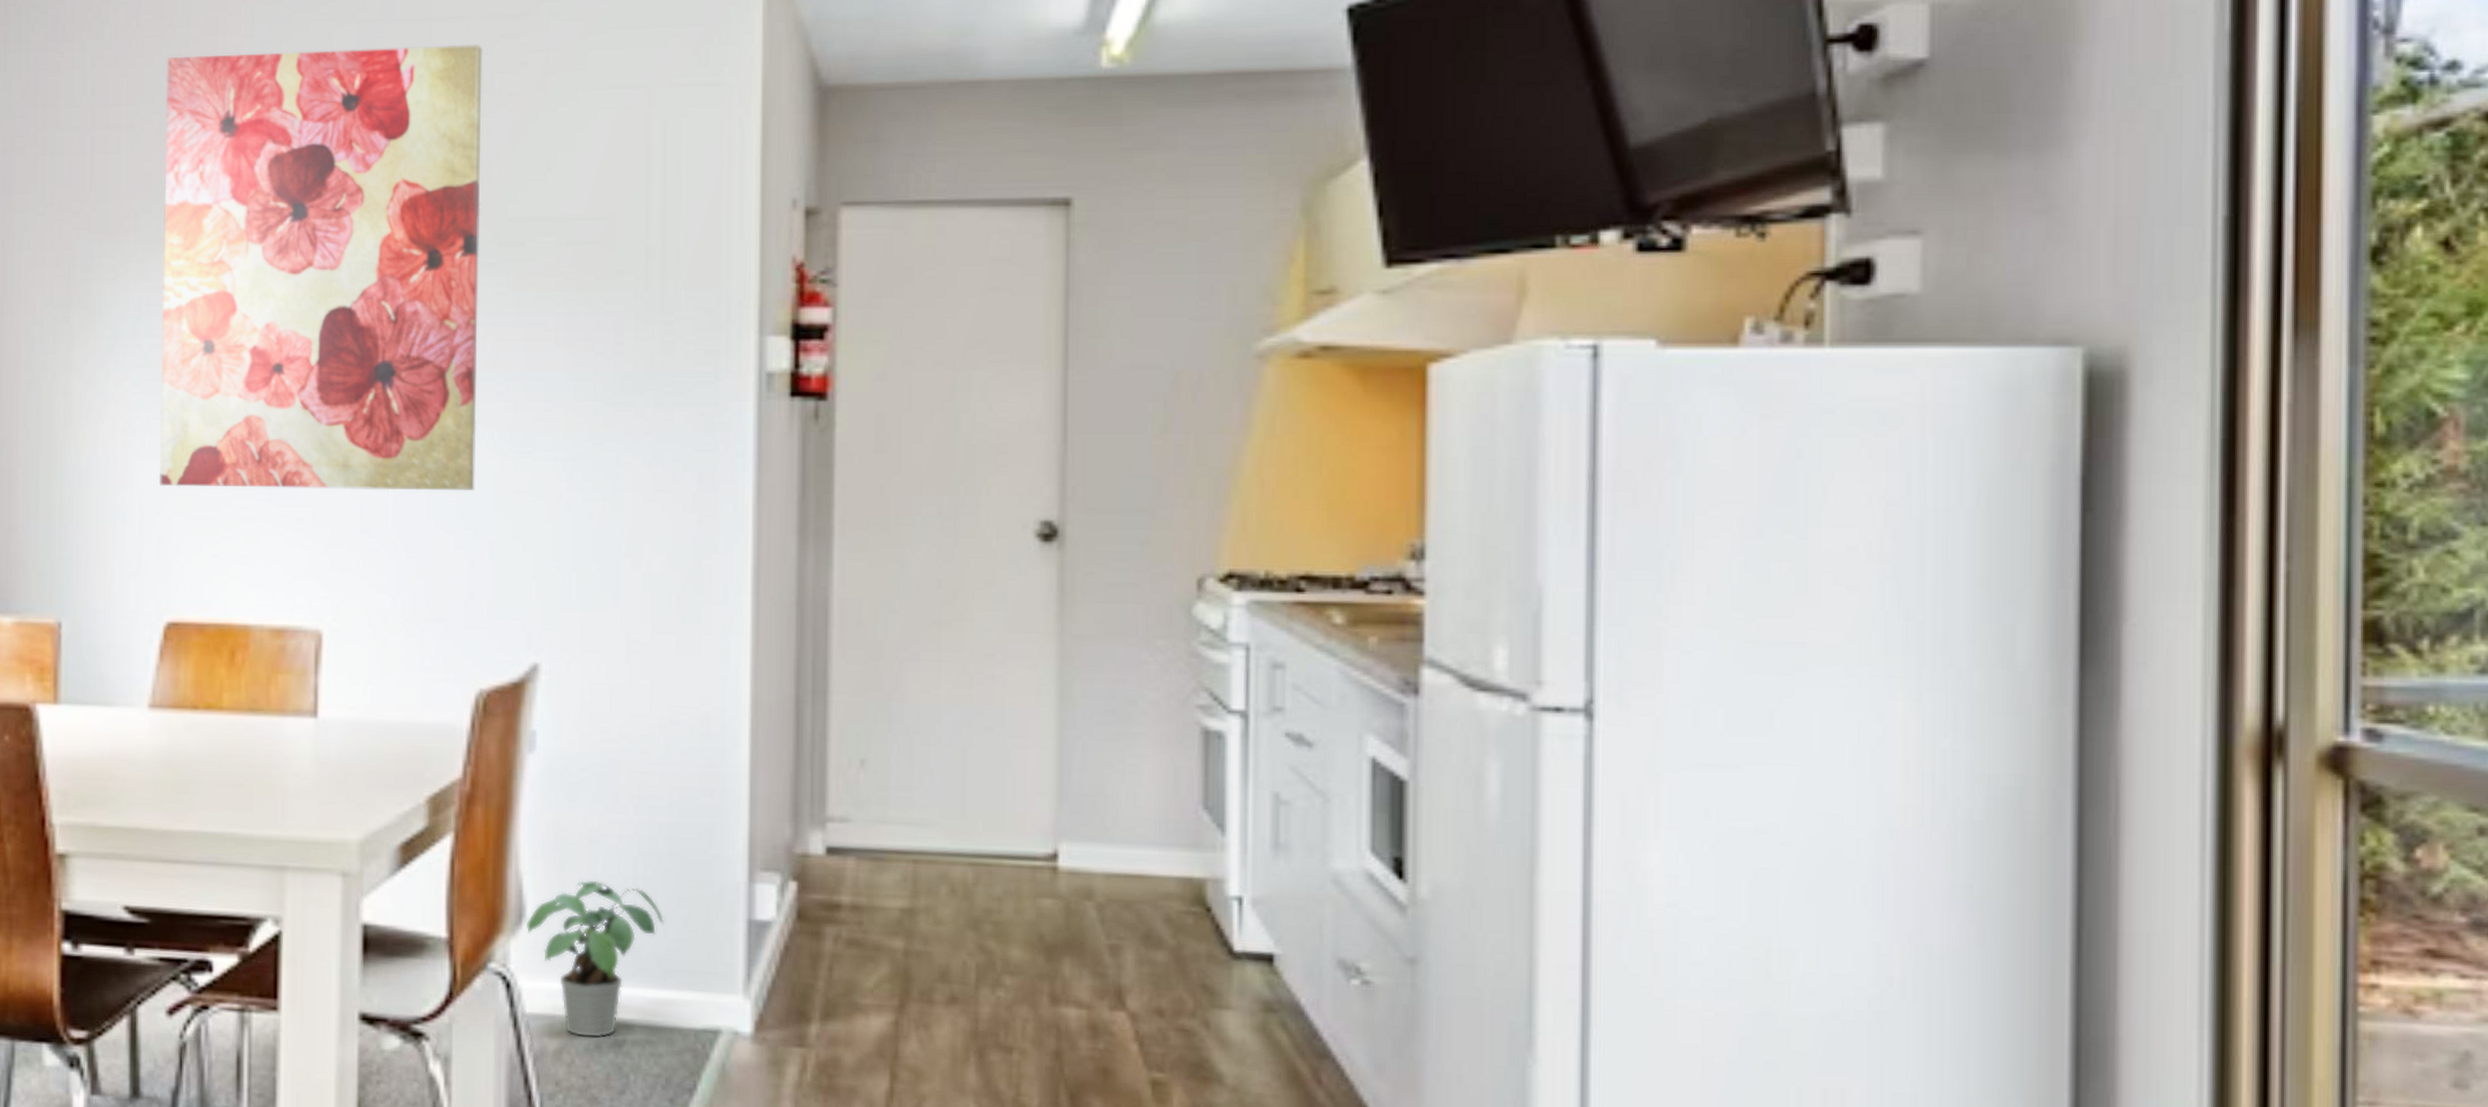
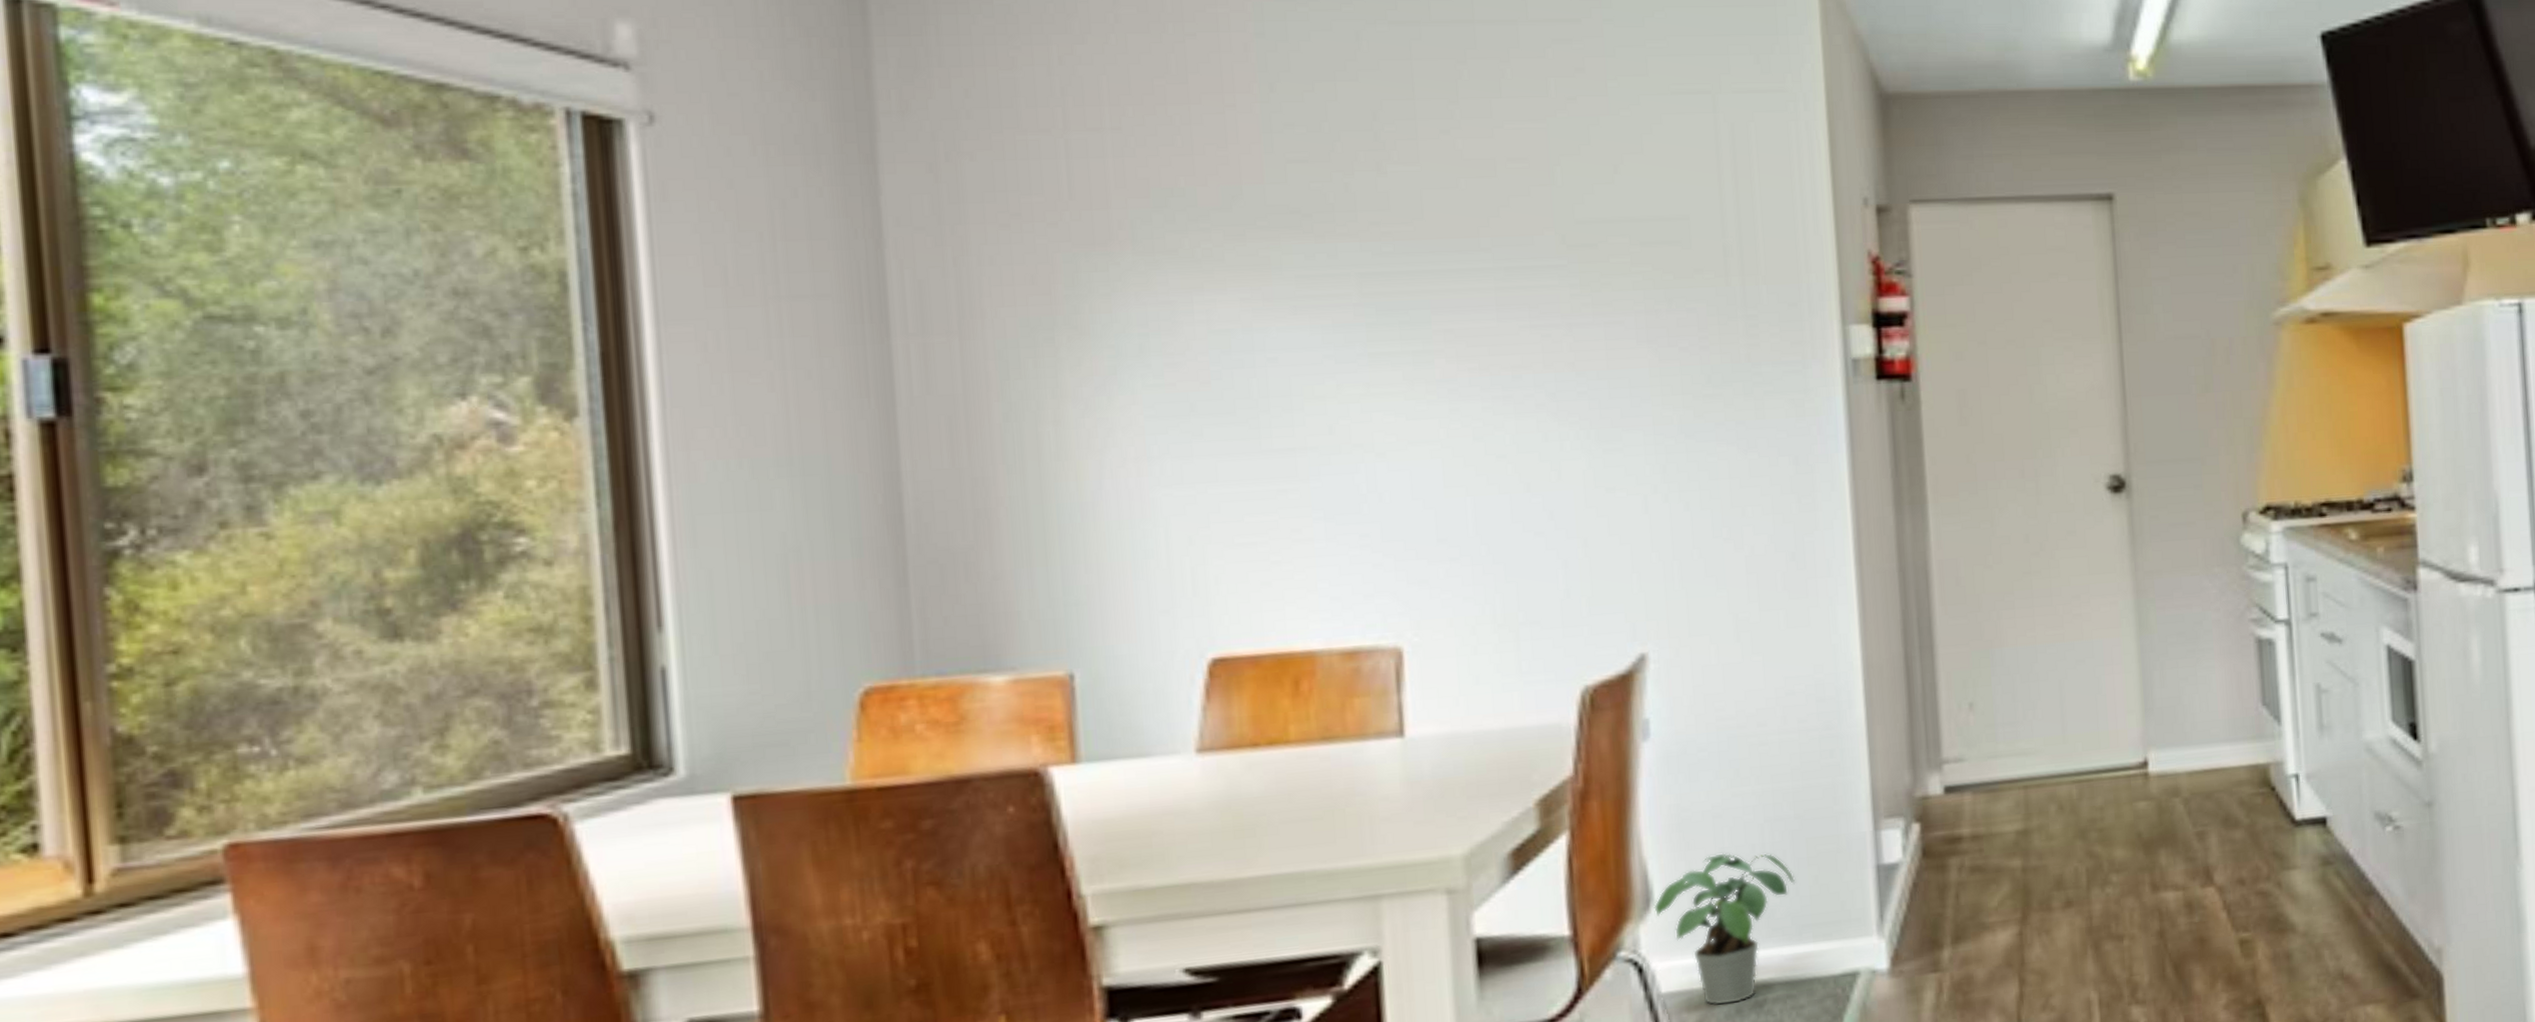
wall art: present [160,45,483,491] -> none [1157,49,1563,515]

